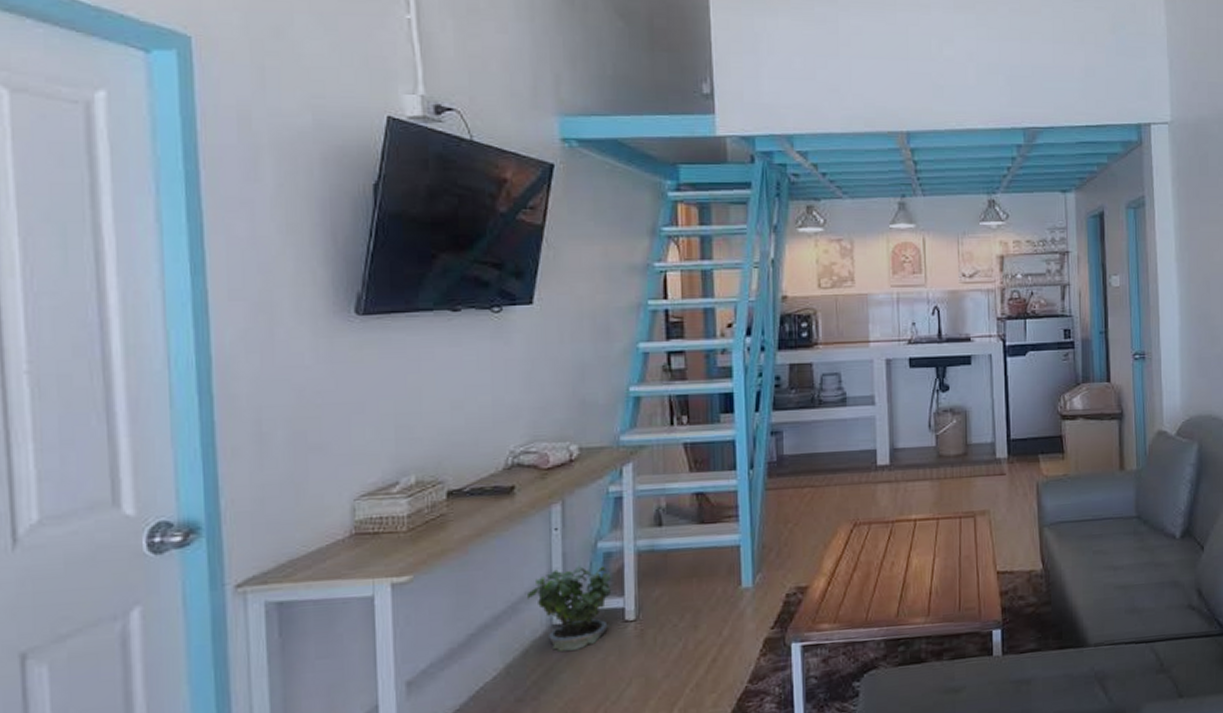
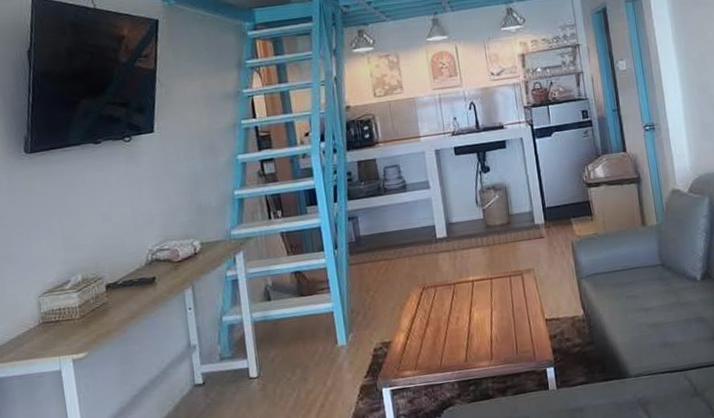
potted plant: present [526,559,613,652] -> none [173,331,241,405]

